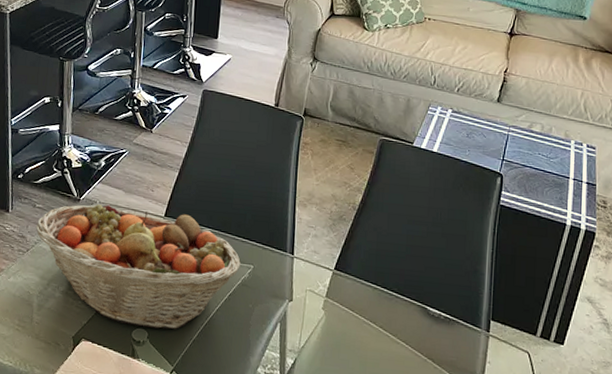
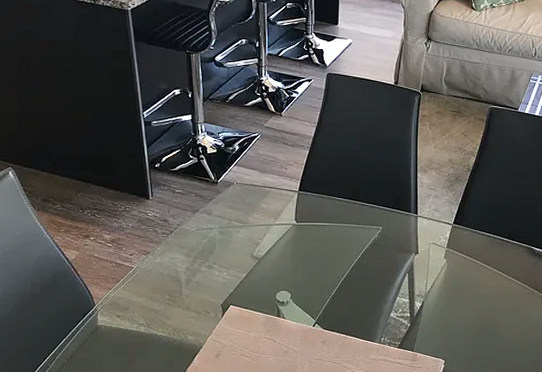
fruit basket: present [35,204,241,329] -> none [177,184,371,289]

